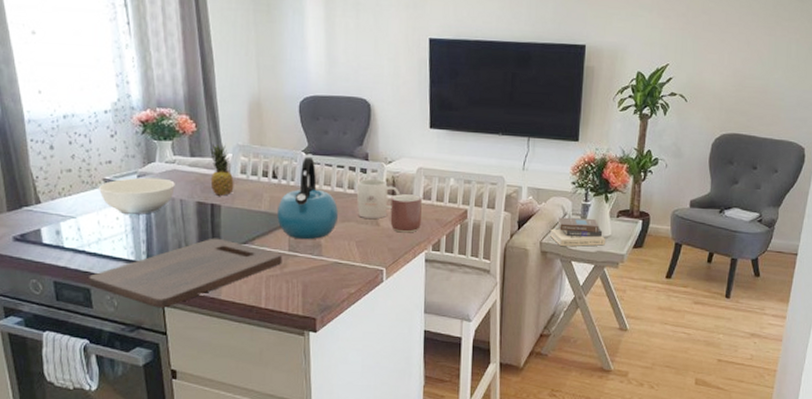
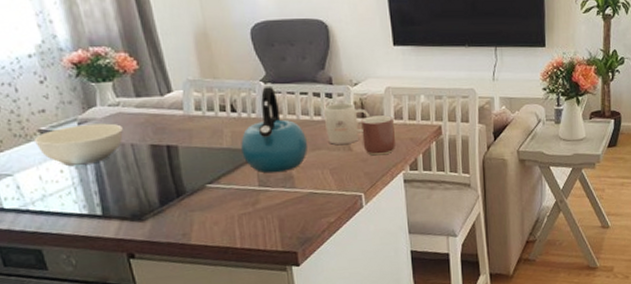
cutting board: present [89,238,283,308] -> none [38,180,254,262]
fruit: present [210,144,234,196] -> none [157,80,190,136]
books: present [550,217,605,247] -> none [526,122,581,154]

